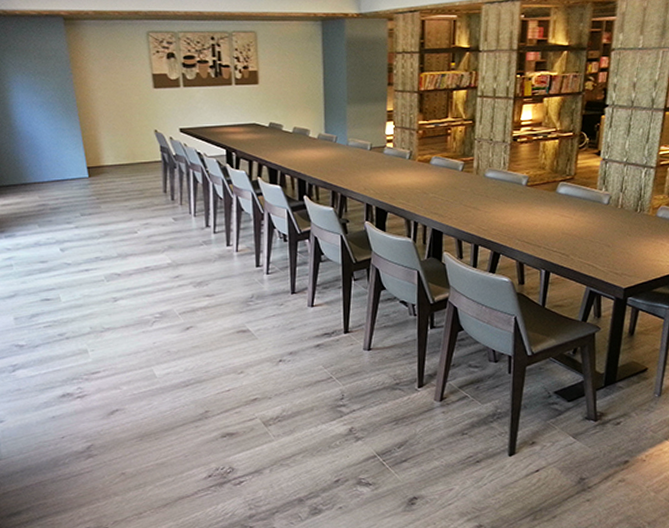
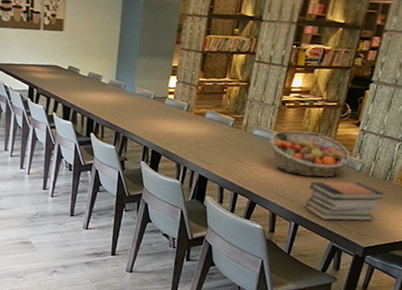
fruit basket: none [505,167,597,217] -> present [270,130,352,177]
book stack: none [554,217,637,264] -> present [305,181,385,221]

